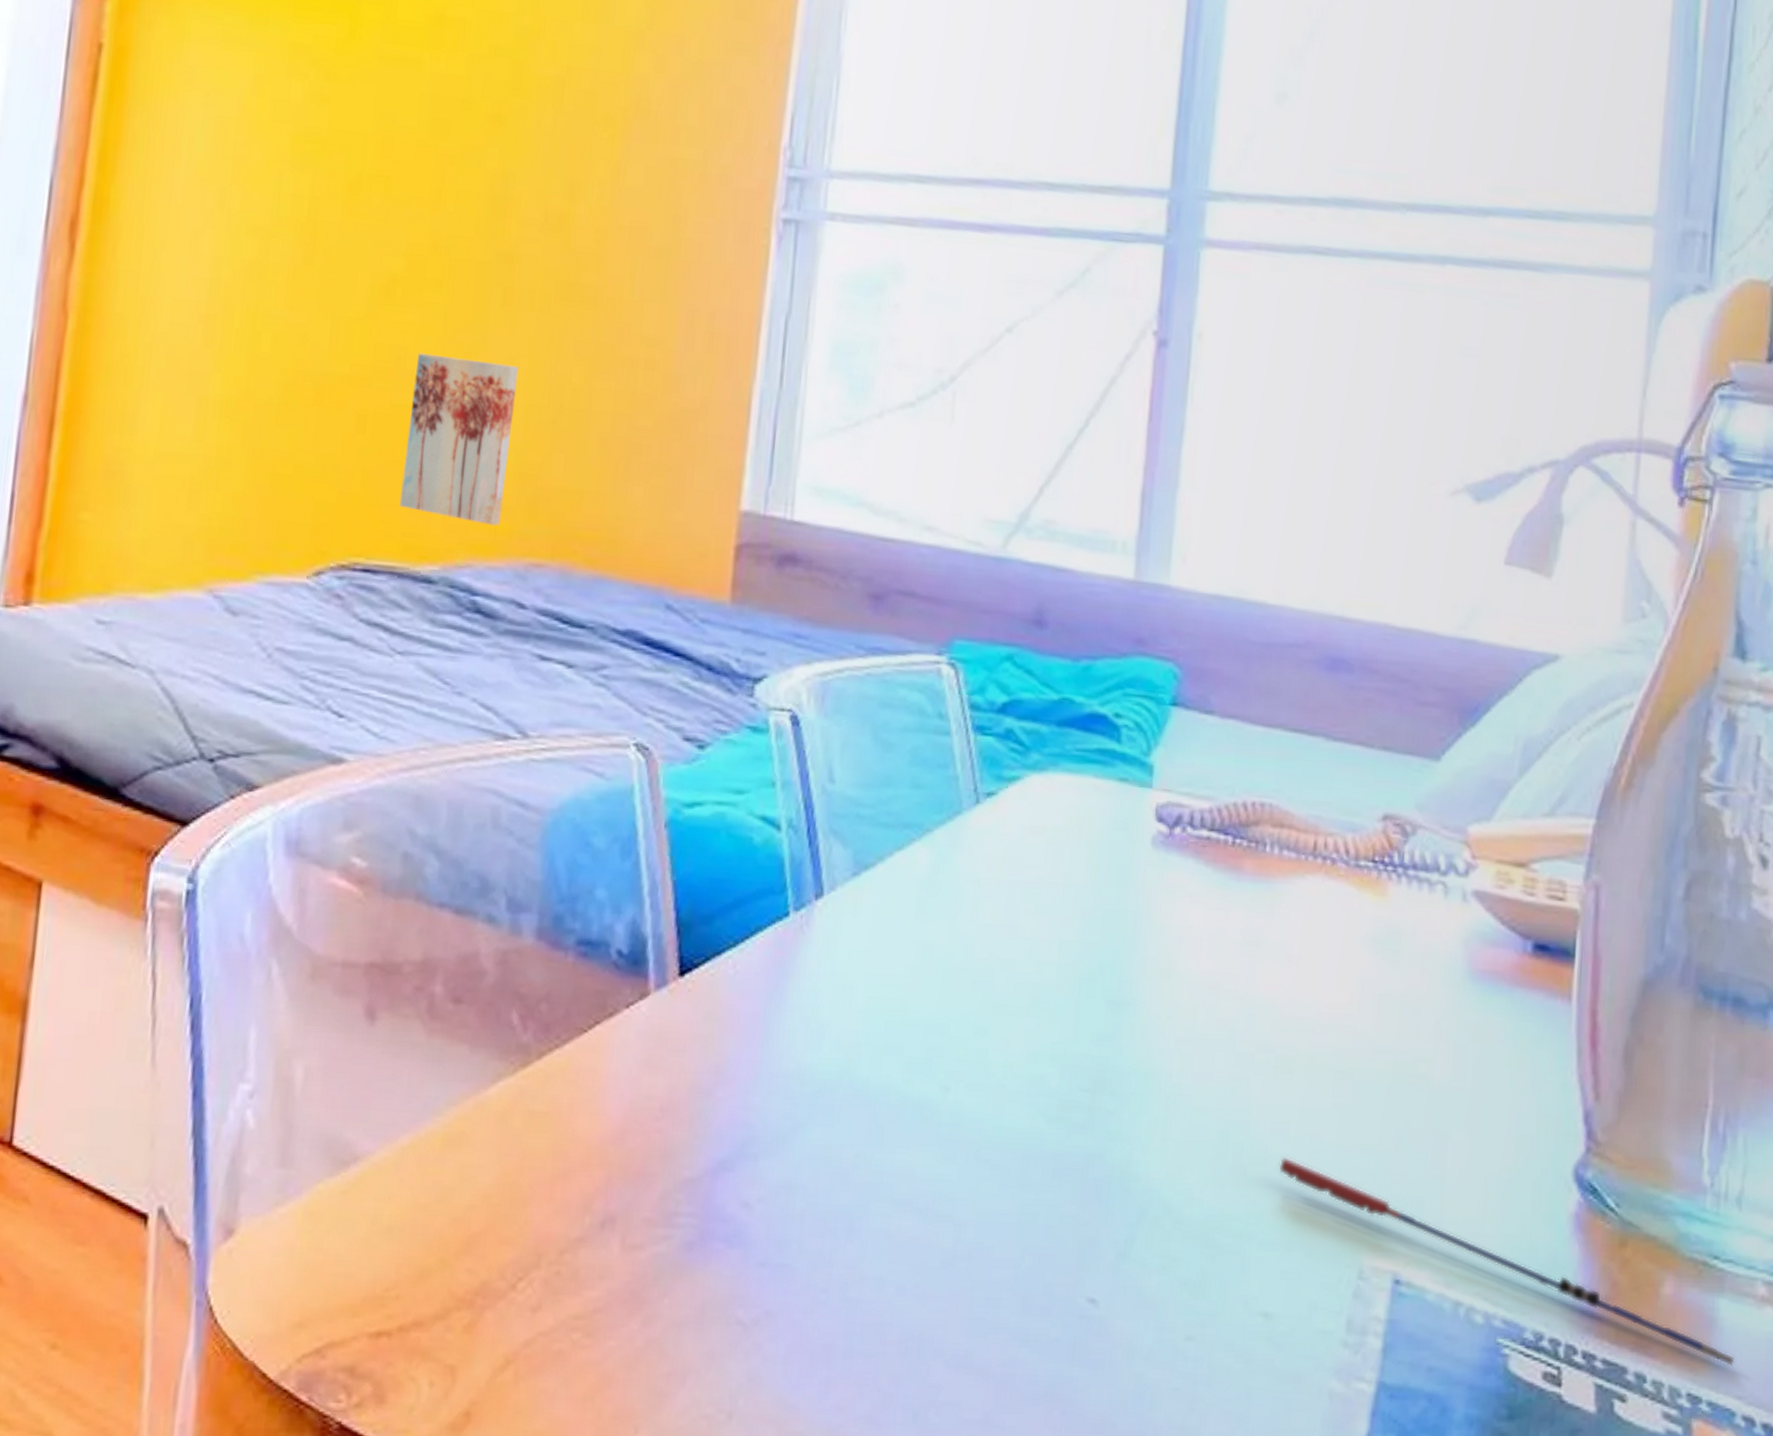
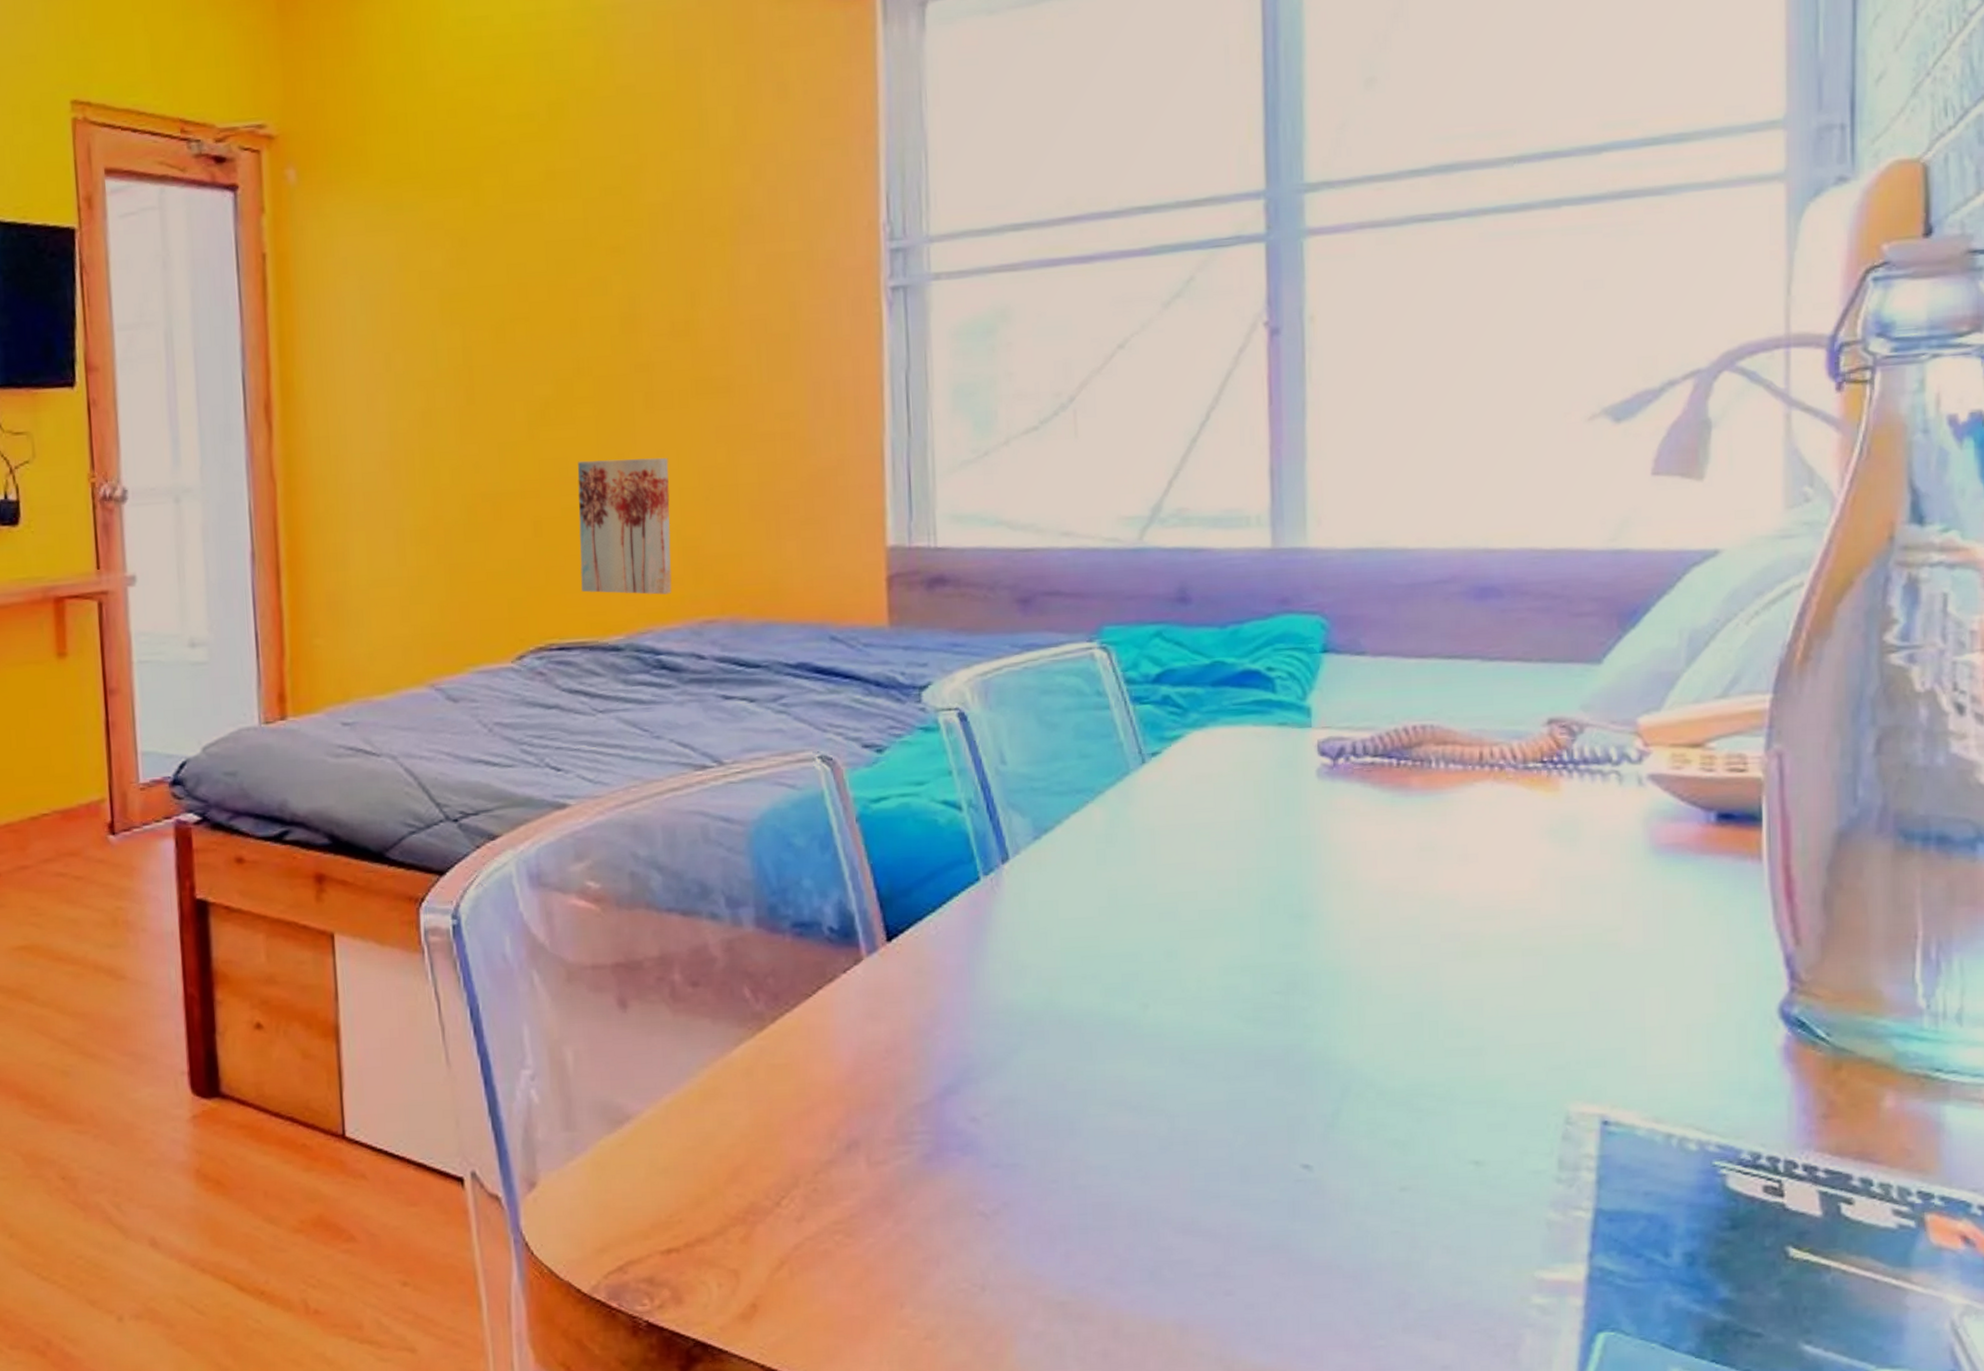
pen: present [1279,1156,1735,1367] -> none [1475,1027,1967,1165]

